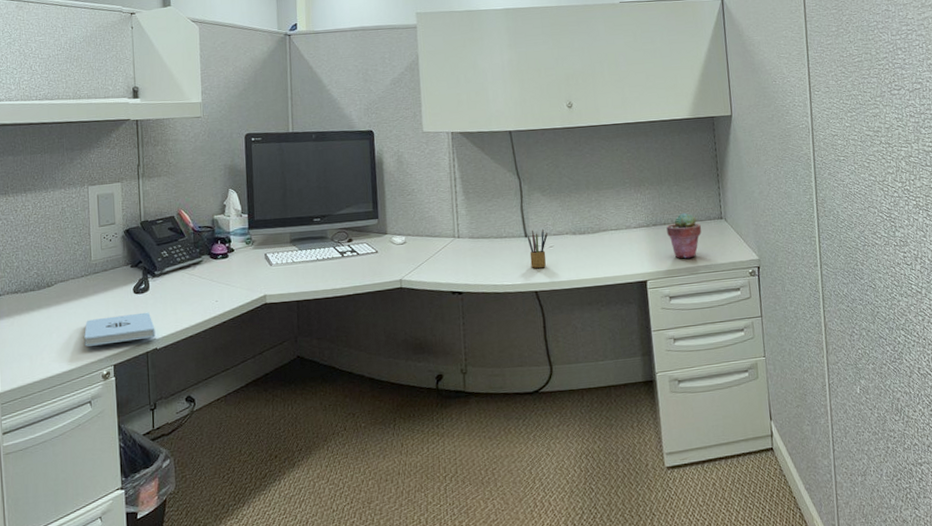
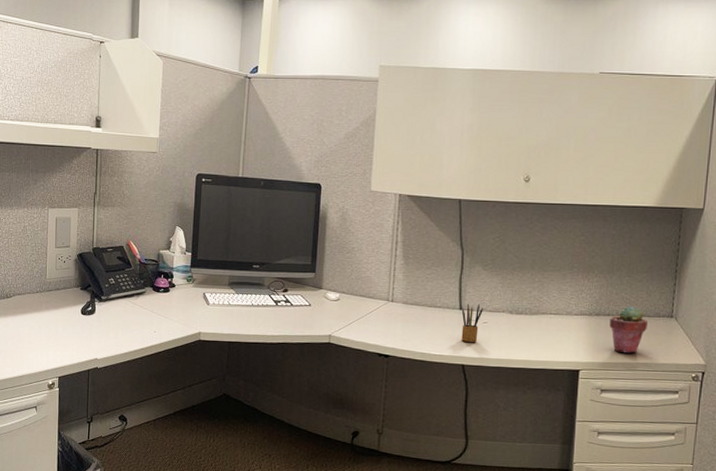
notepad: present [84,312,156,347] -> none [35,332,98,358]

